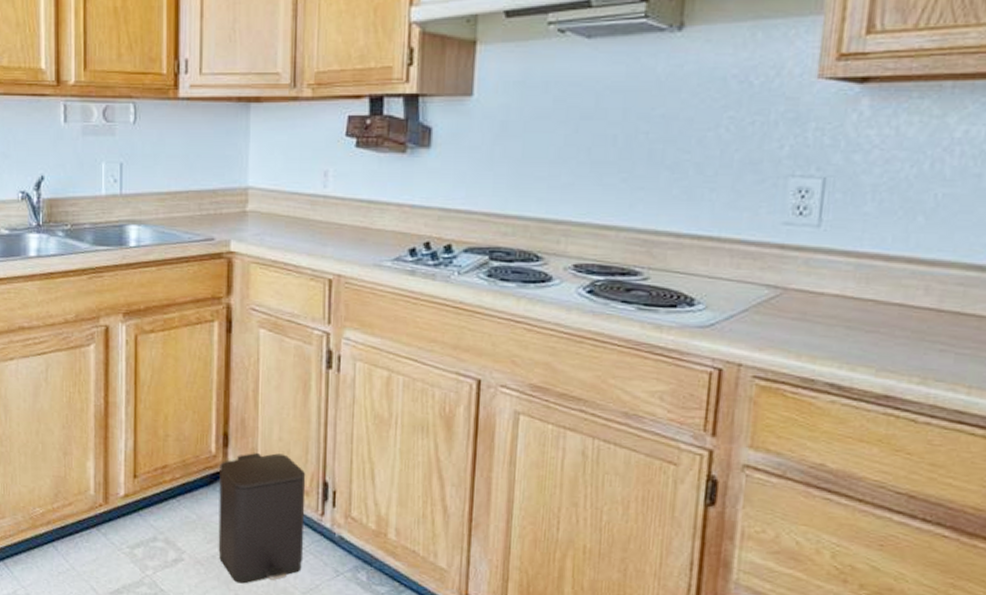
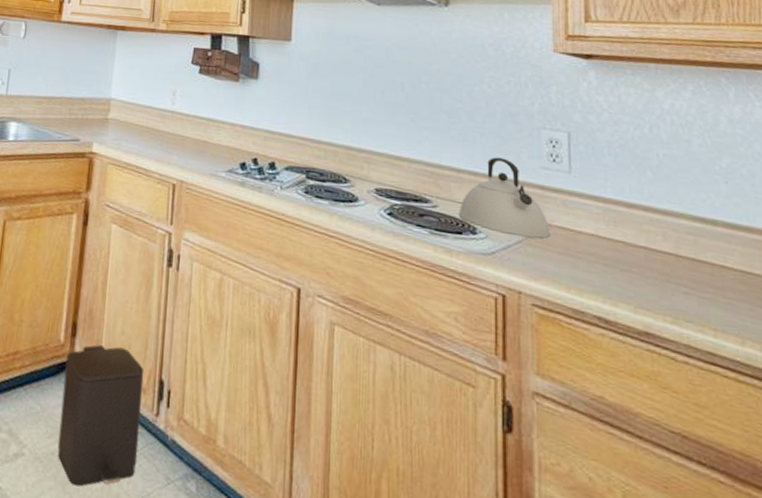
kettle: none [673,215,785,305] -> present [458,157,550,239]

